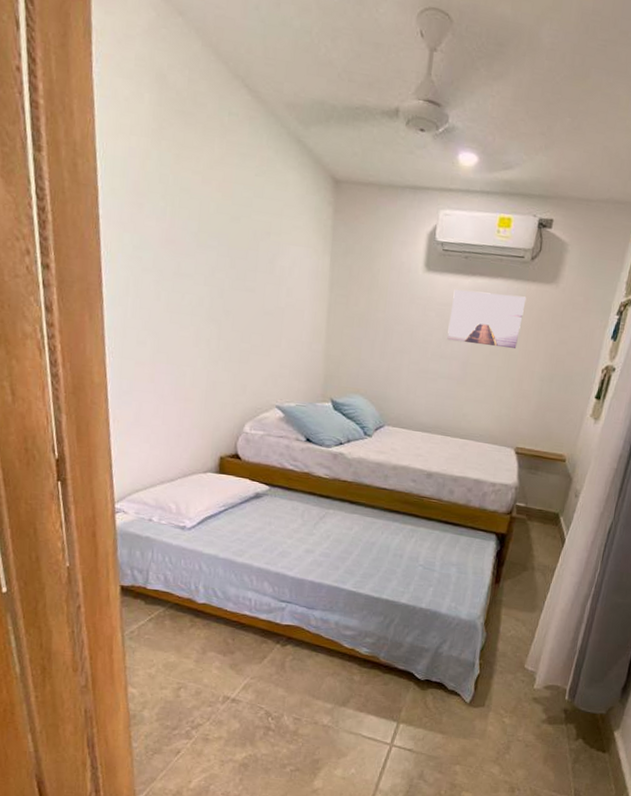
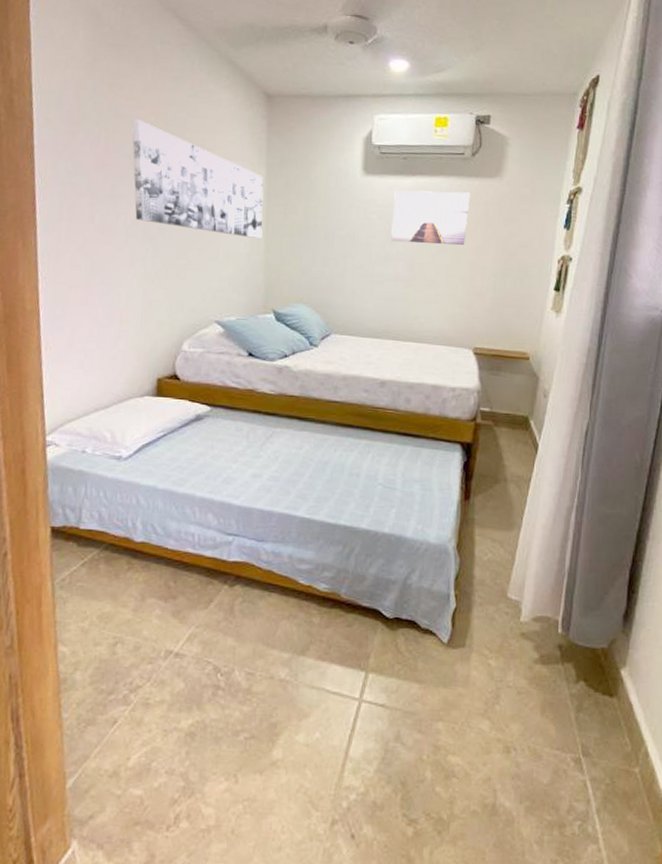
wall art: none [198,195,327,329] -> present [132,119,264,240]

